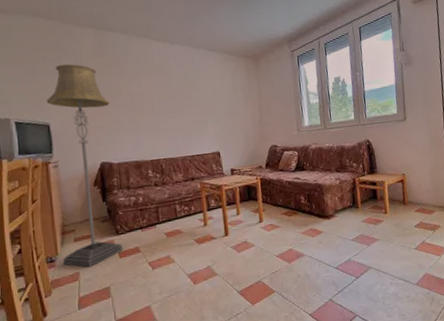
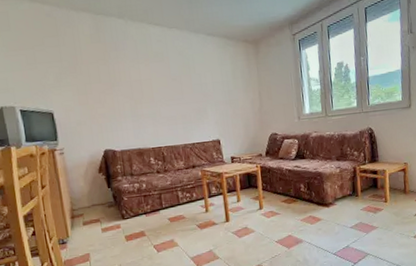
floor lamp: present [46,63,123,267] -> none [48,50,129,249]

